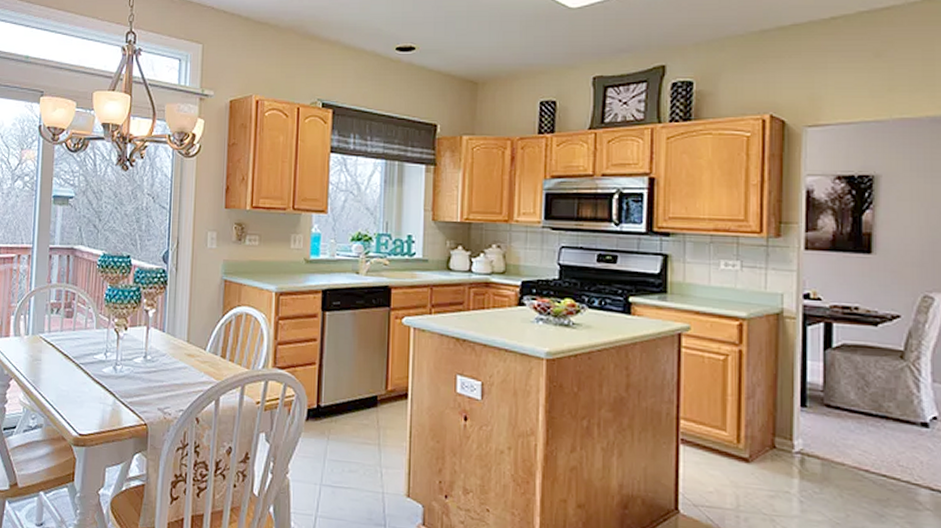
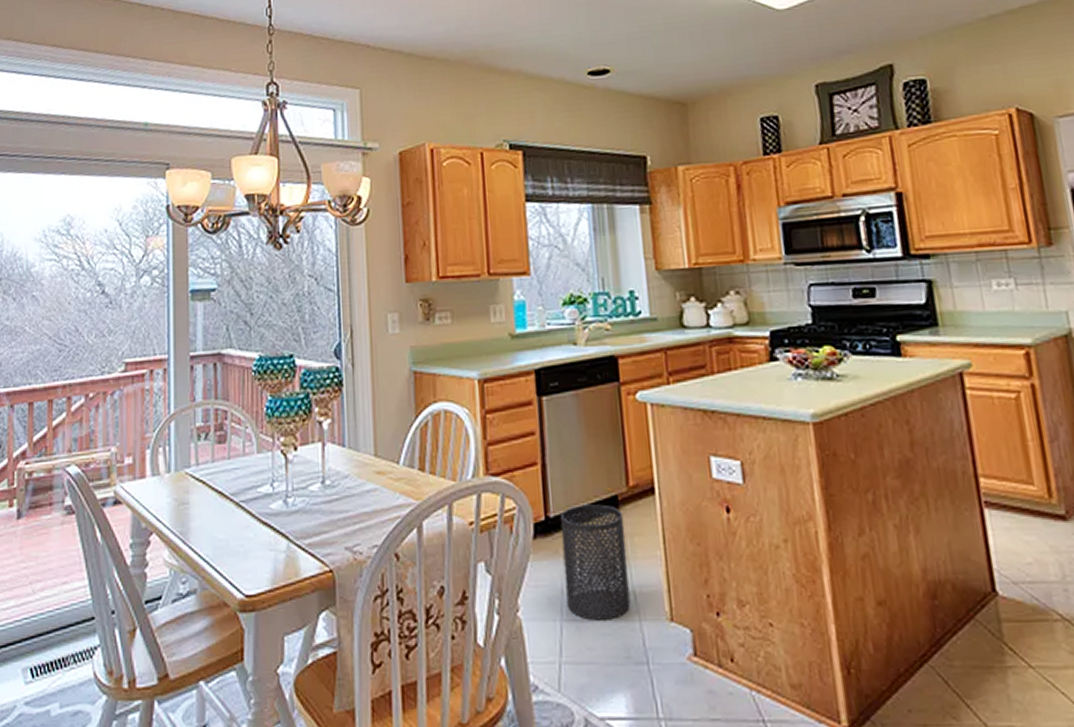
trash can: none [327,399,380,490] -> present [560,504,631,621]

